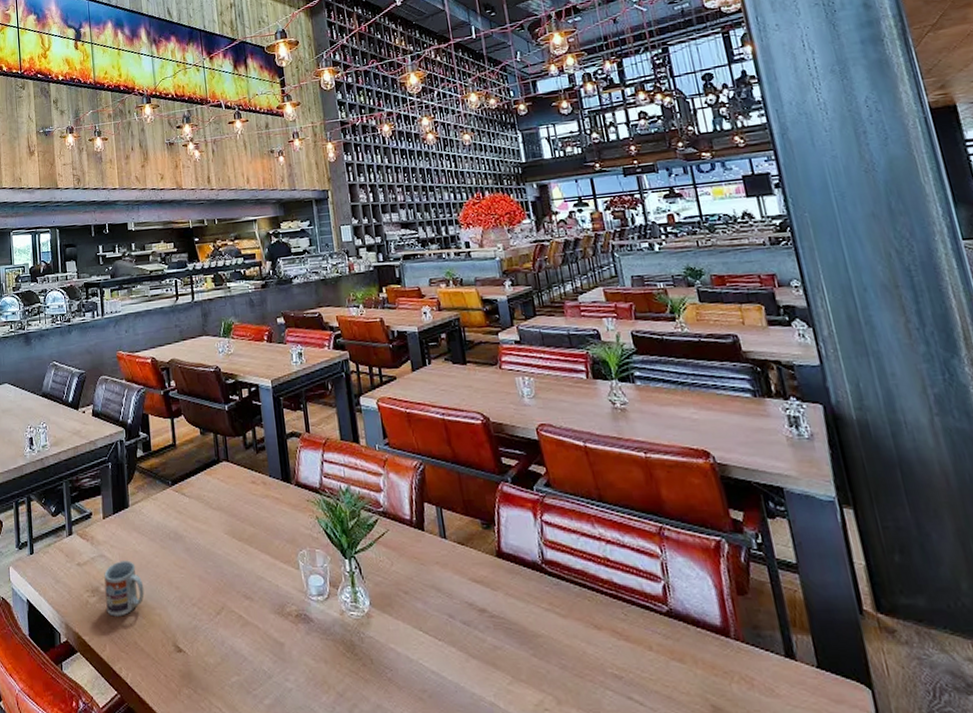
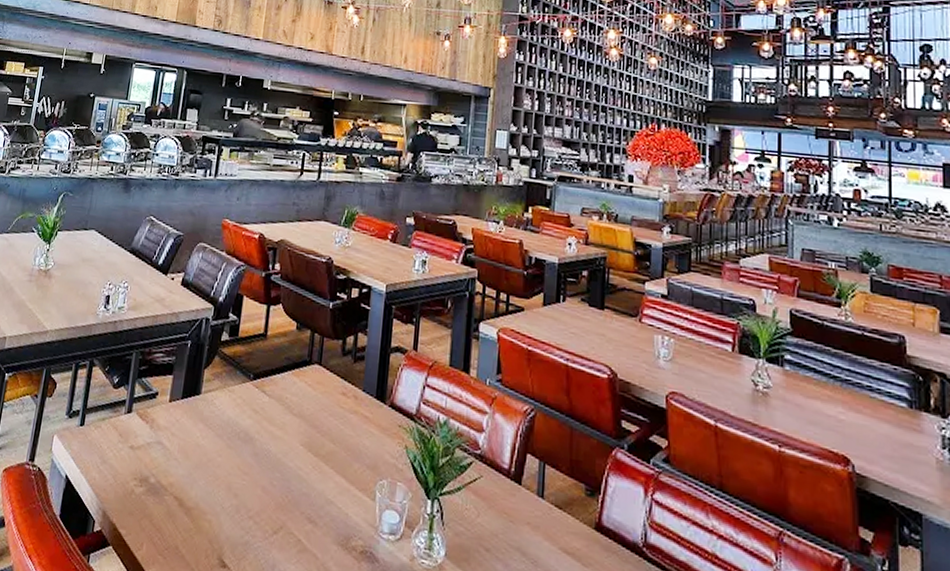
cup: present [104,561,144,617] -> none [152,452,199,515]

